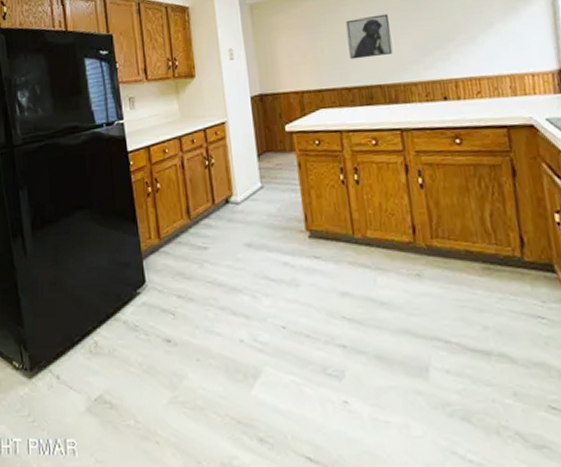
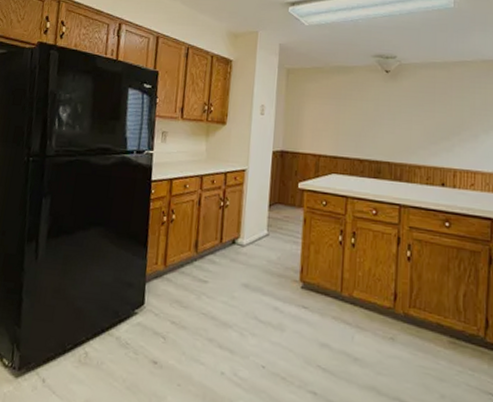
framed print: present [345,13,393,60] -> none [367,99,407,137]

